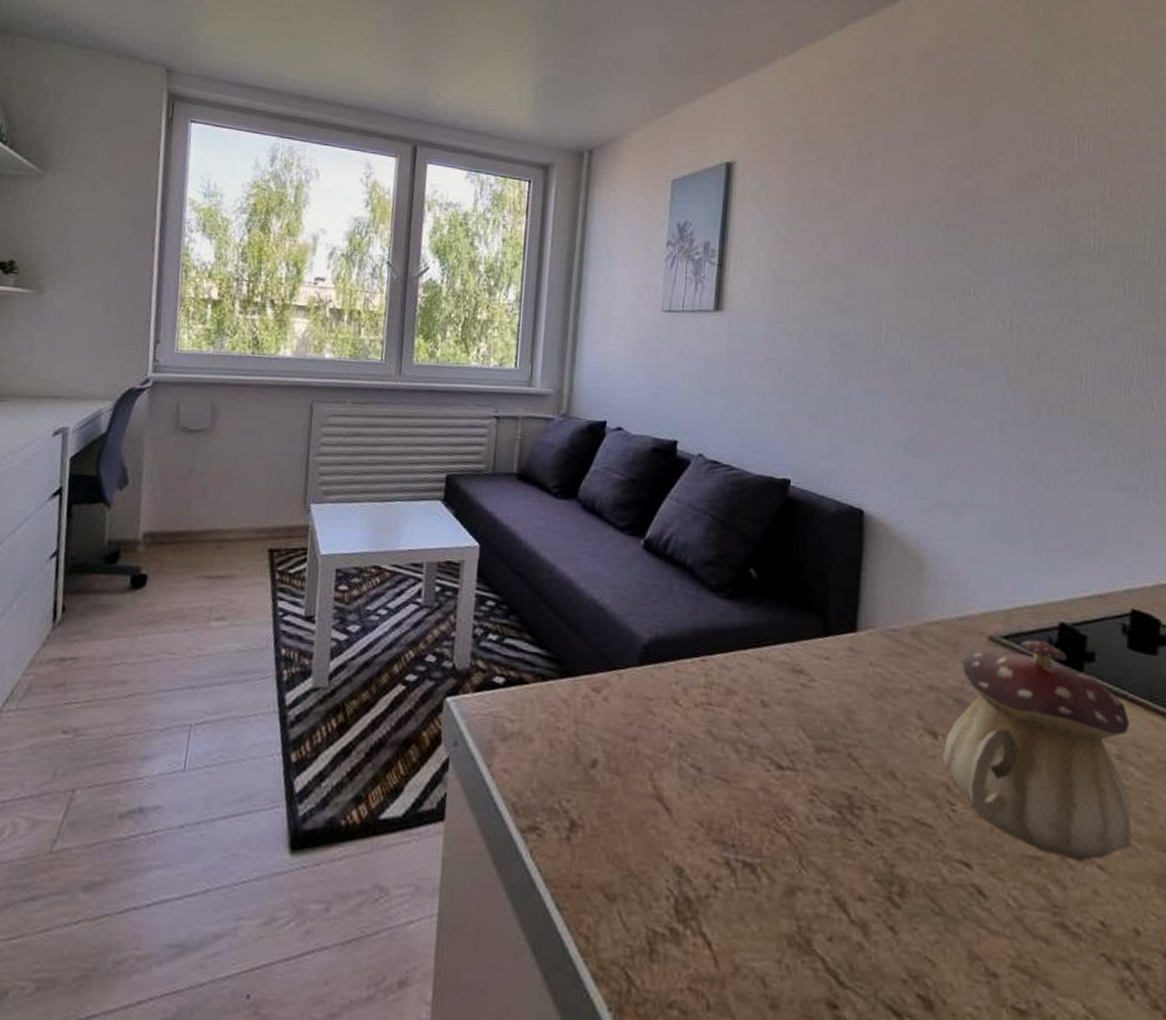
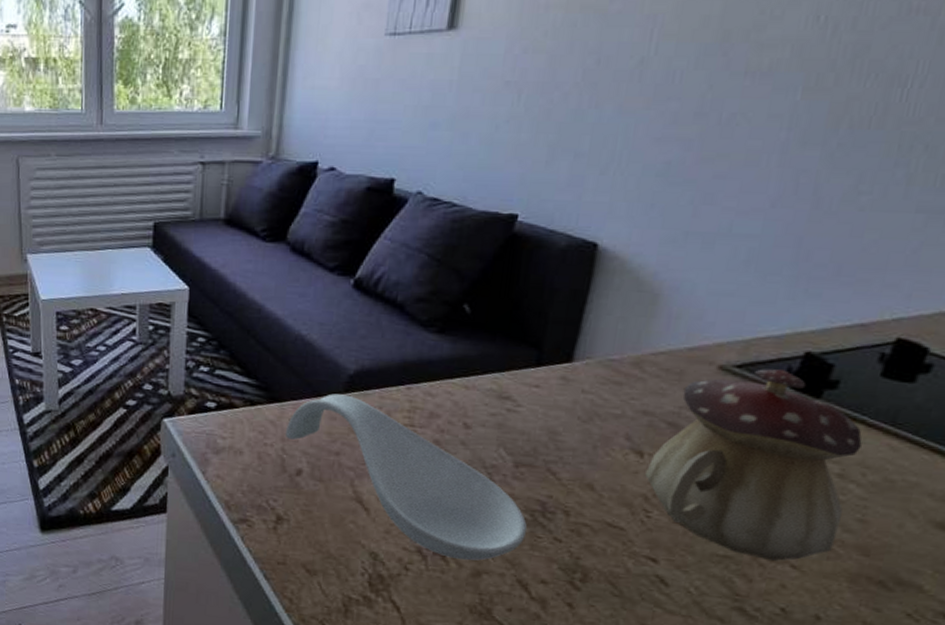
spoon rest: none [578,666,837,873] -> present [285,393,528,561]

